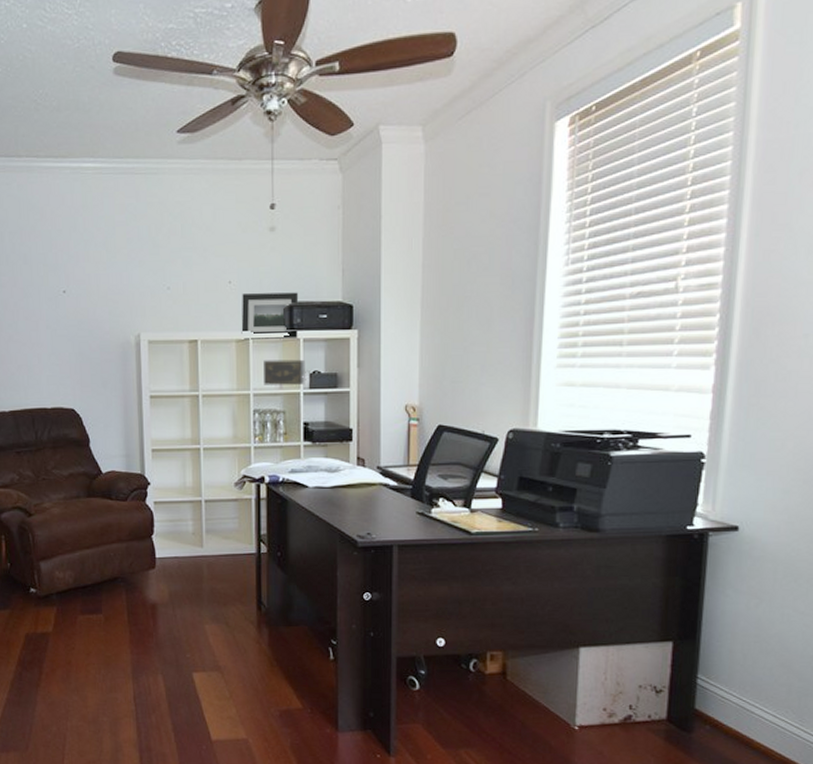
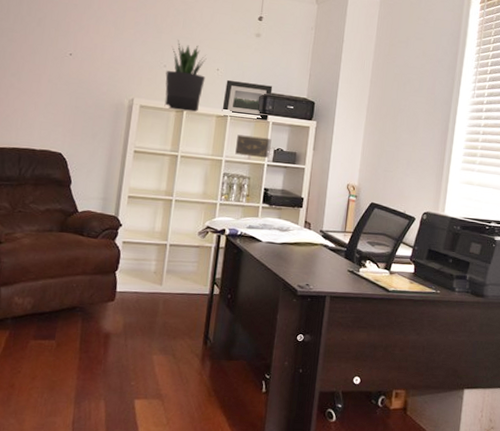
planter: none [171,253,217,341] -> present [164,40,207,113]

